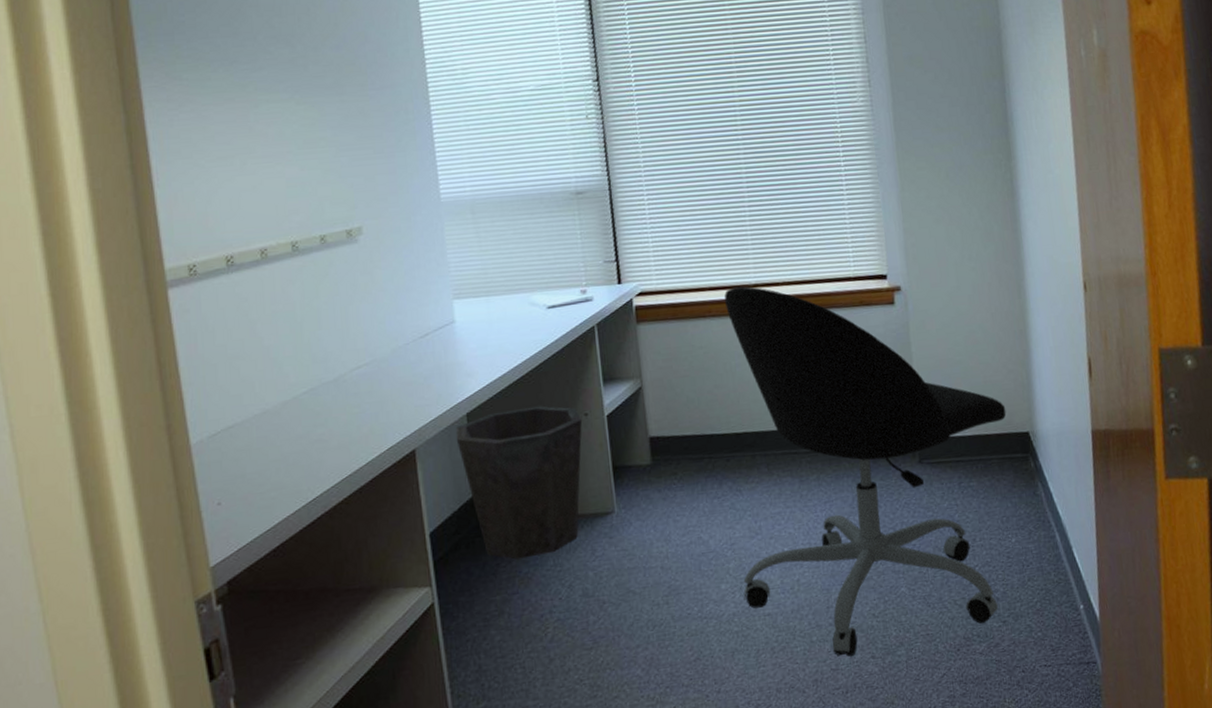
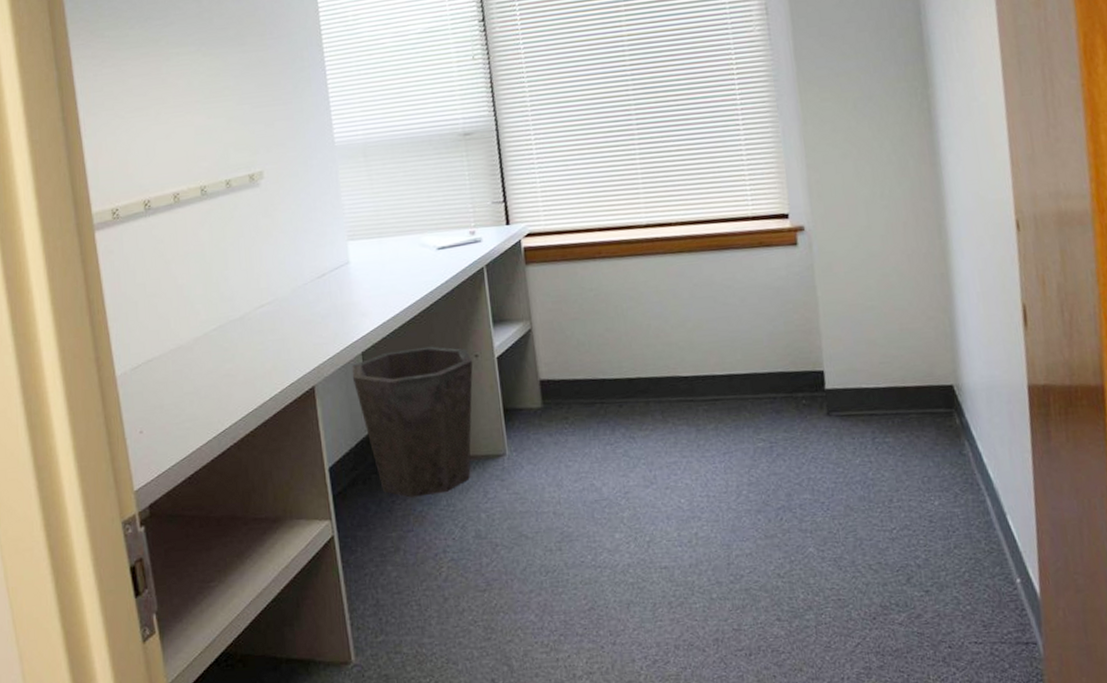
office chair: present [724,286,1007,657] -> none [614,226,927,617]

